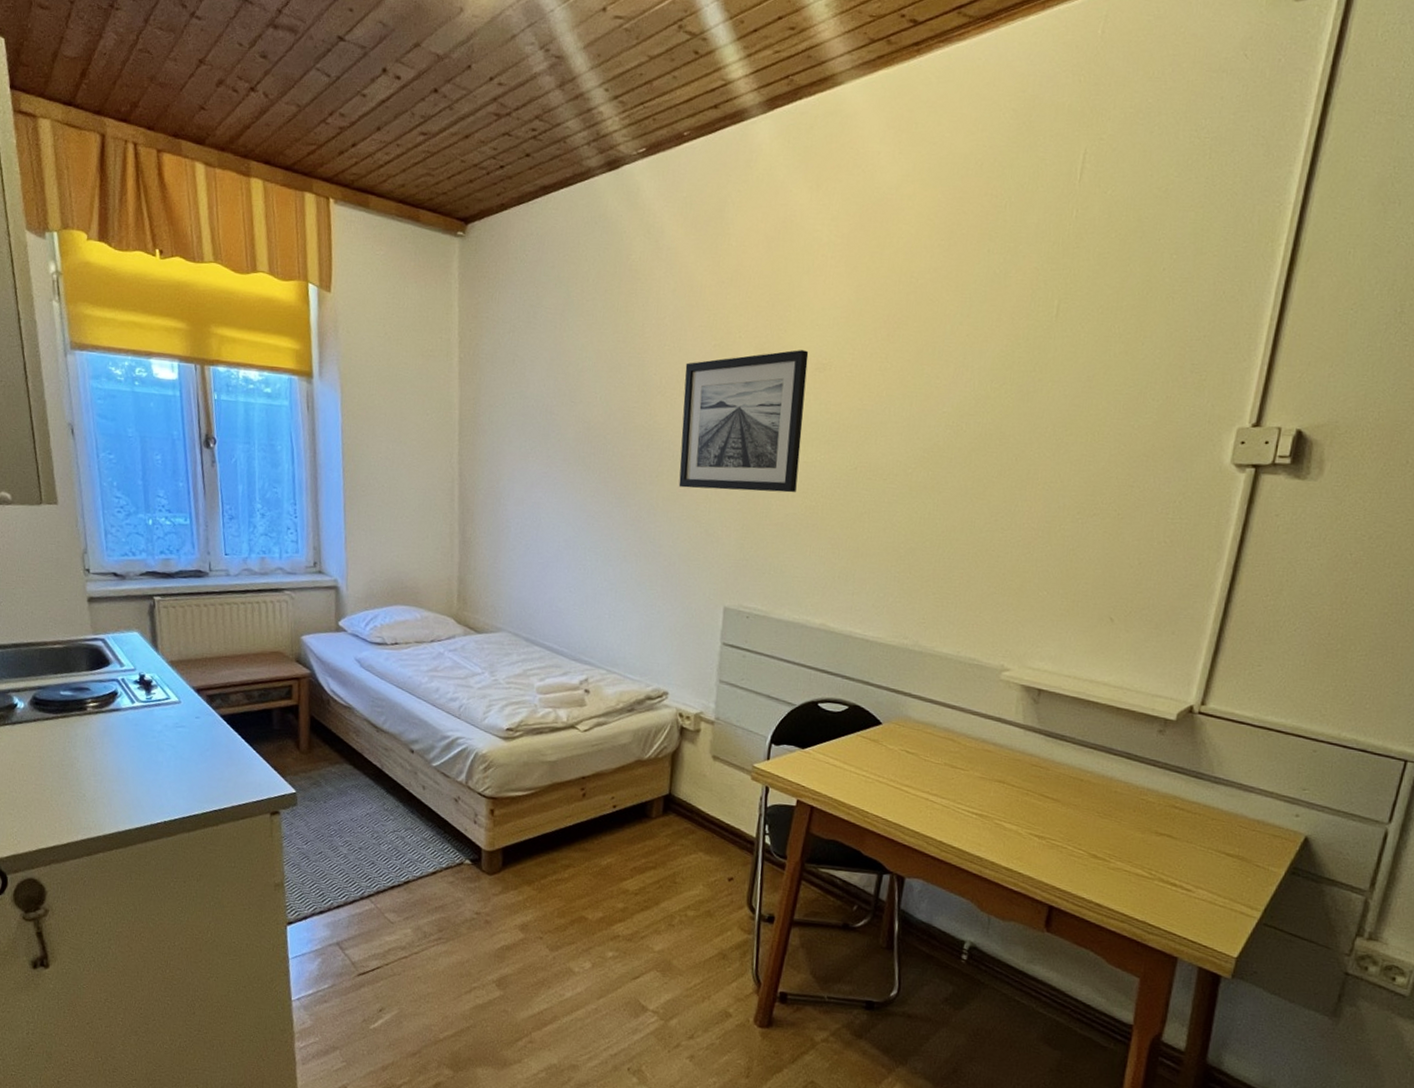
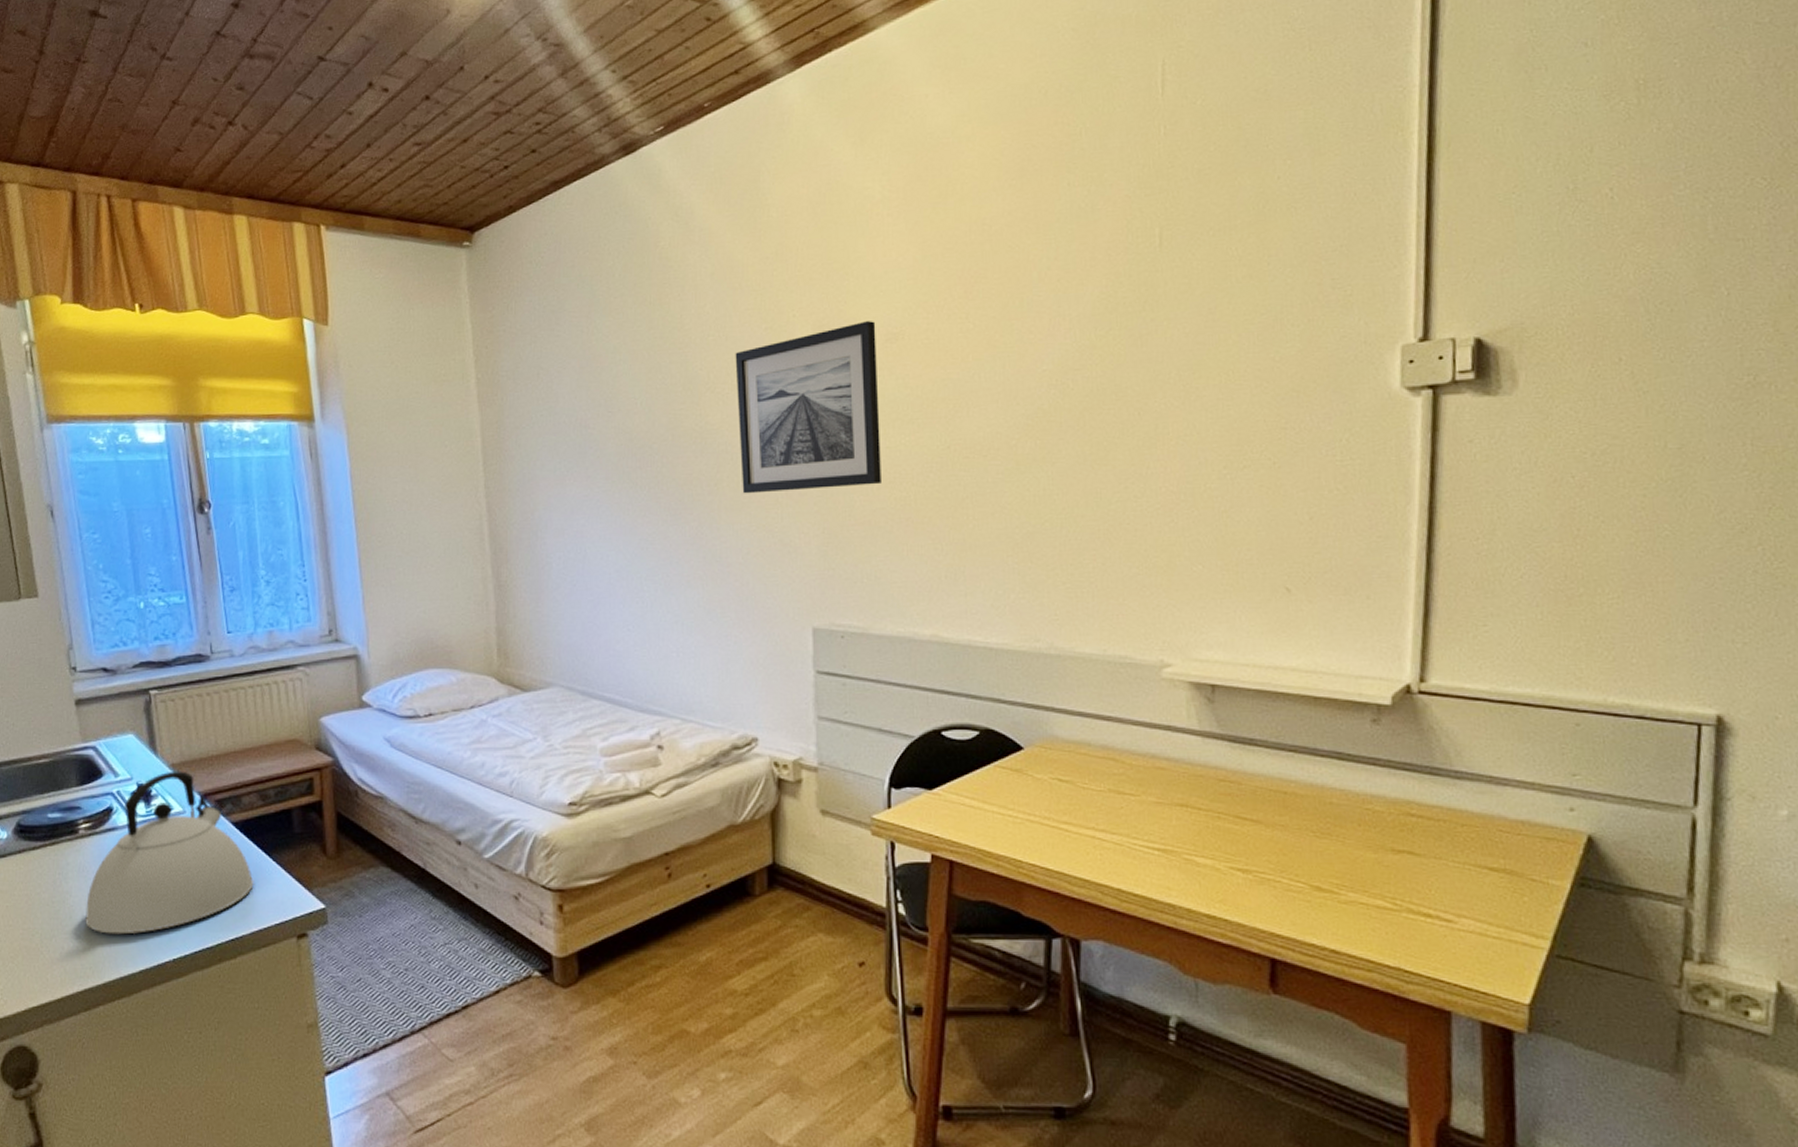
kettle: none [90,666,237,798] -> present [85,771,254,935]

